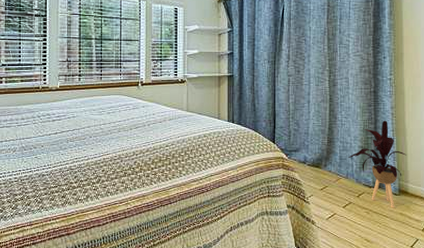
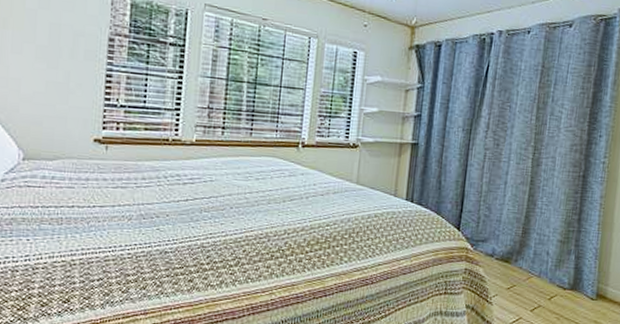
house plant: present [347,121,406,208] -> none [542,212,610,315]

